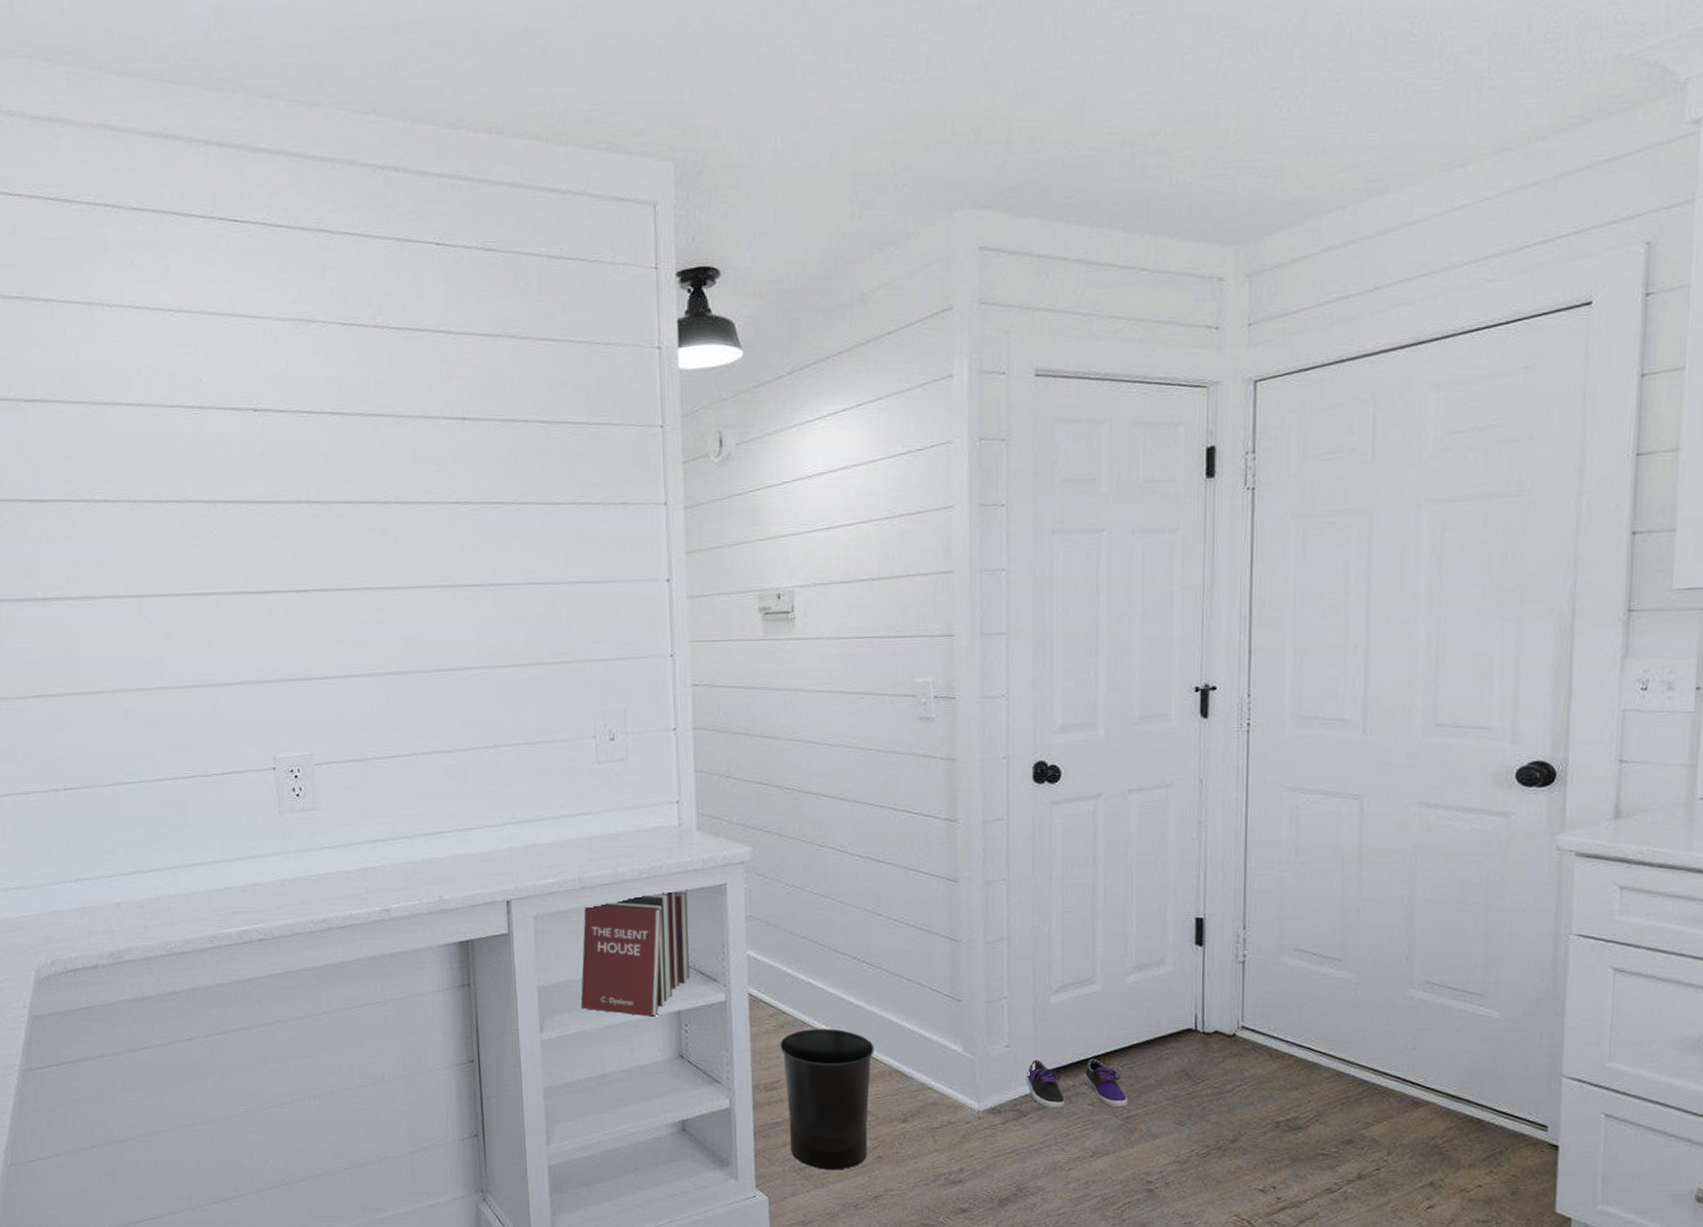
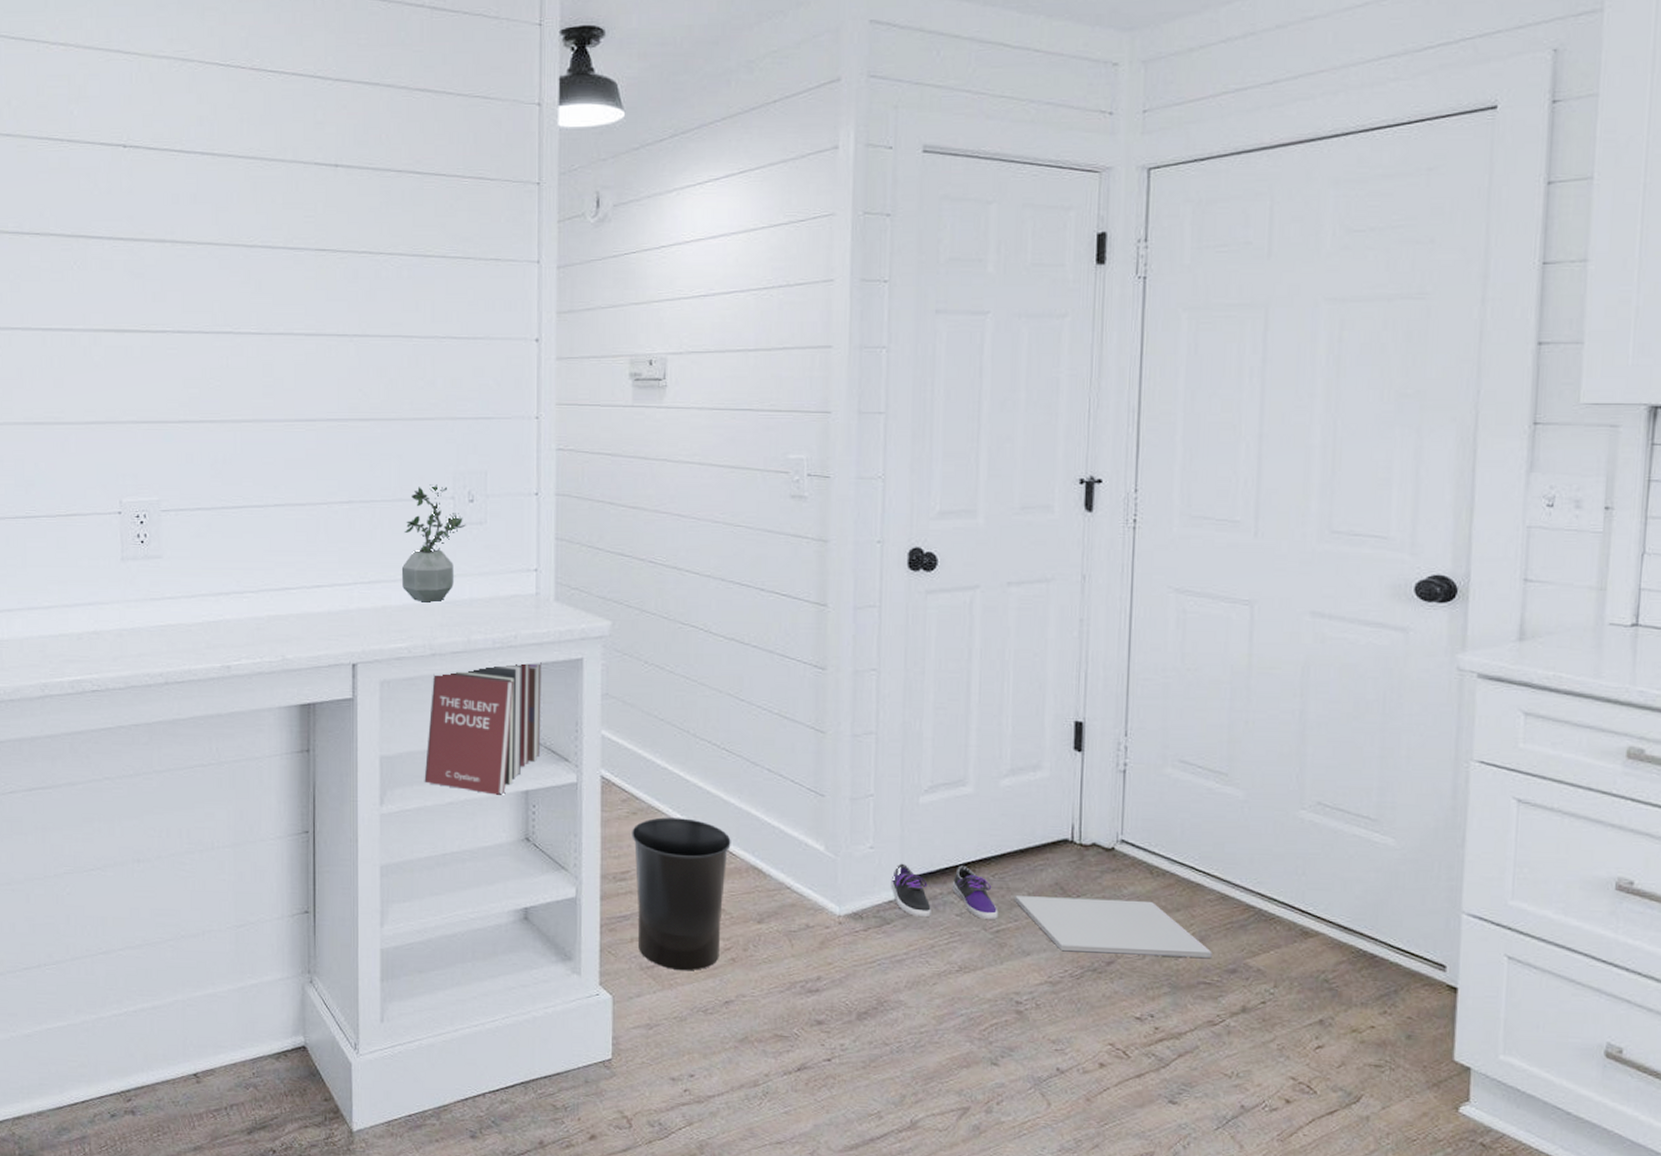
potted plant: none [549,725,608,839] -> present [402,484,466,603]
door mat: none [1143,1081,1329,1133] -> present [1015,896,1212,958]

